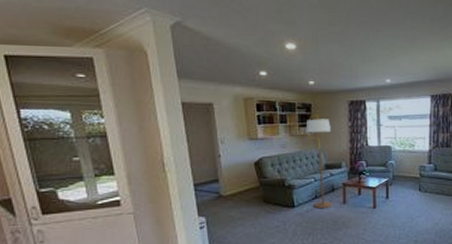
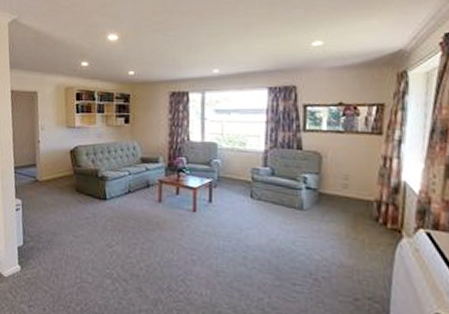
floor lamp: present [305,115,333,209] -> none [122,105,149,206]

